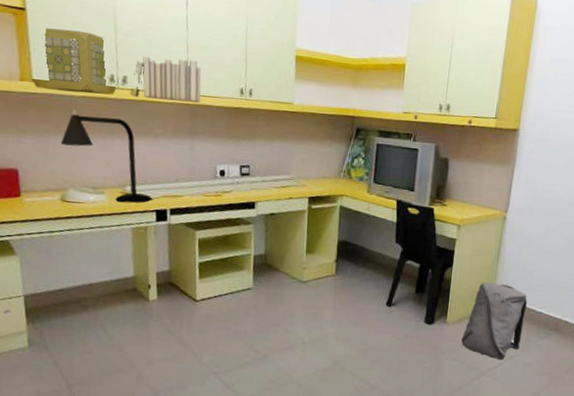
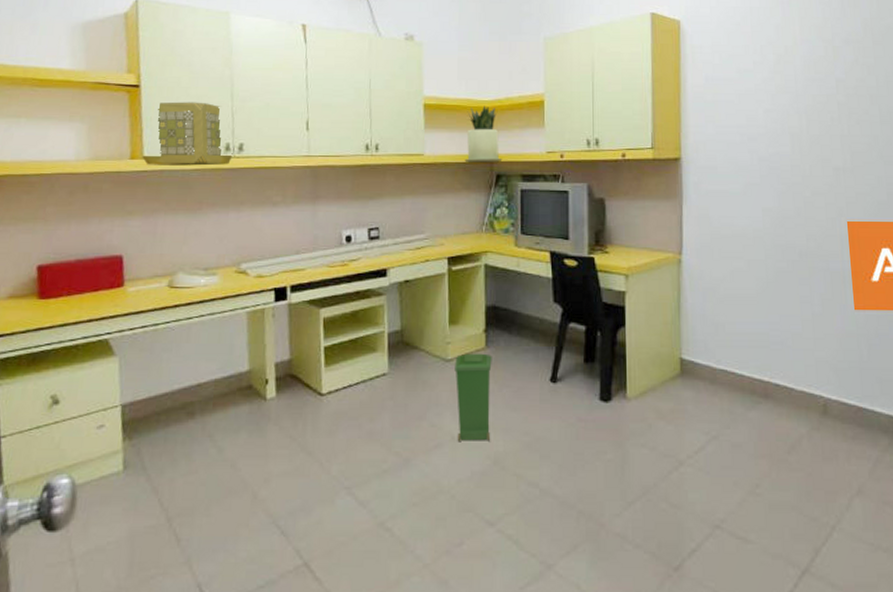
desk lamp: present [60,108,152,204] -> none [170,183,270,283]
books: present [130,55,202,103] -> none [246,119,324,165]
trash bin: none [307,277,340,347] -> present [454,353,492,442]
planter: none [329,63,363,118] -> present [464,105,503,164]
backpack: present [461,282,527,360] -> none [649,342,724,443]

